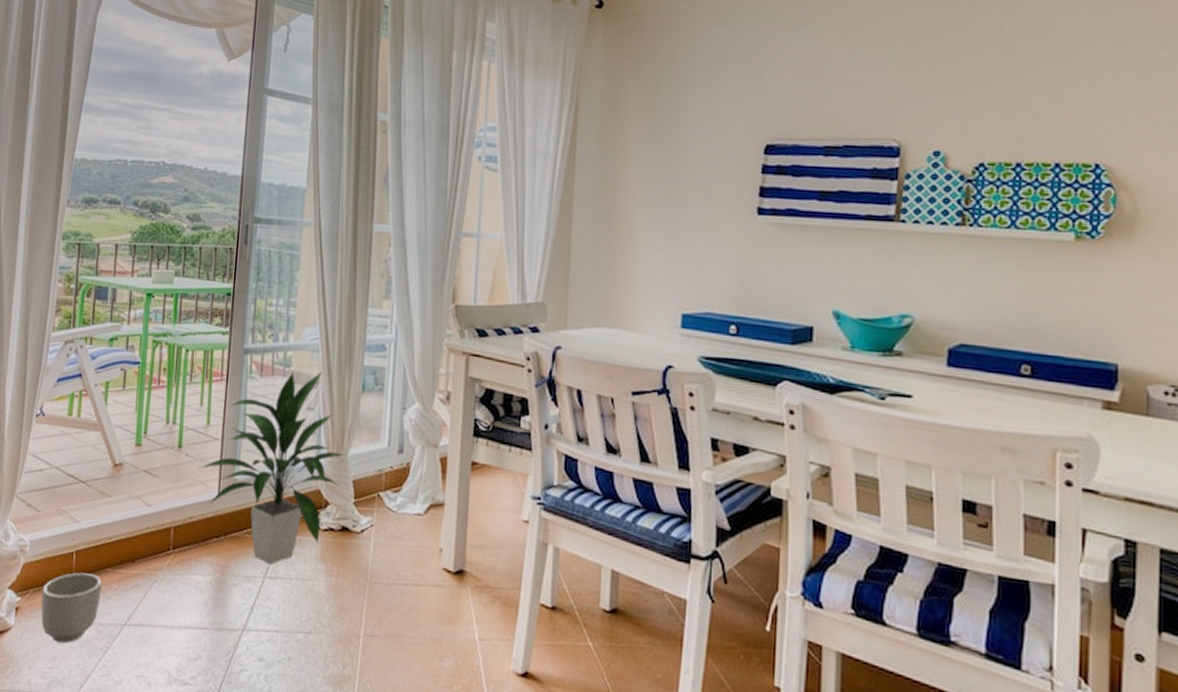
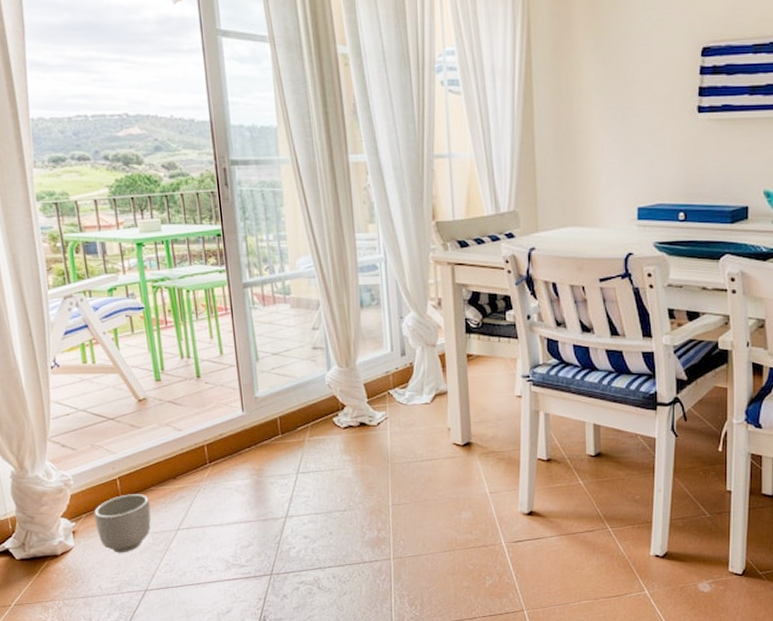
indoor plant: present [199,371,345,565] -> none [220,295,353,462]

